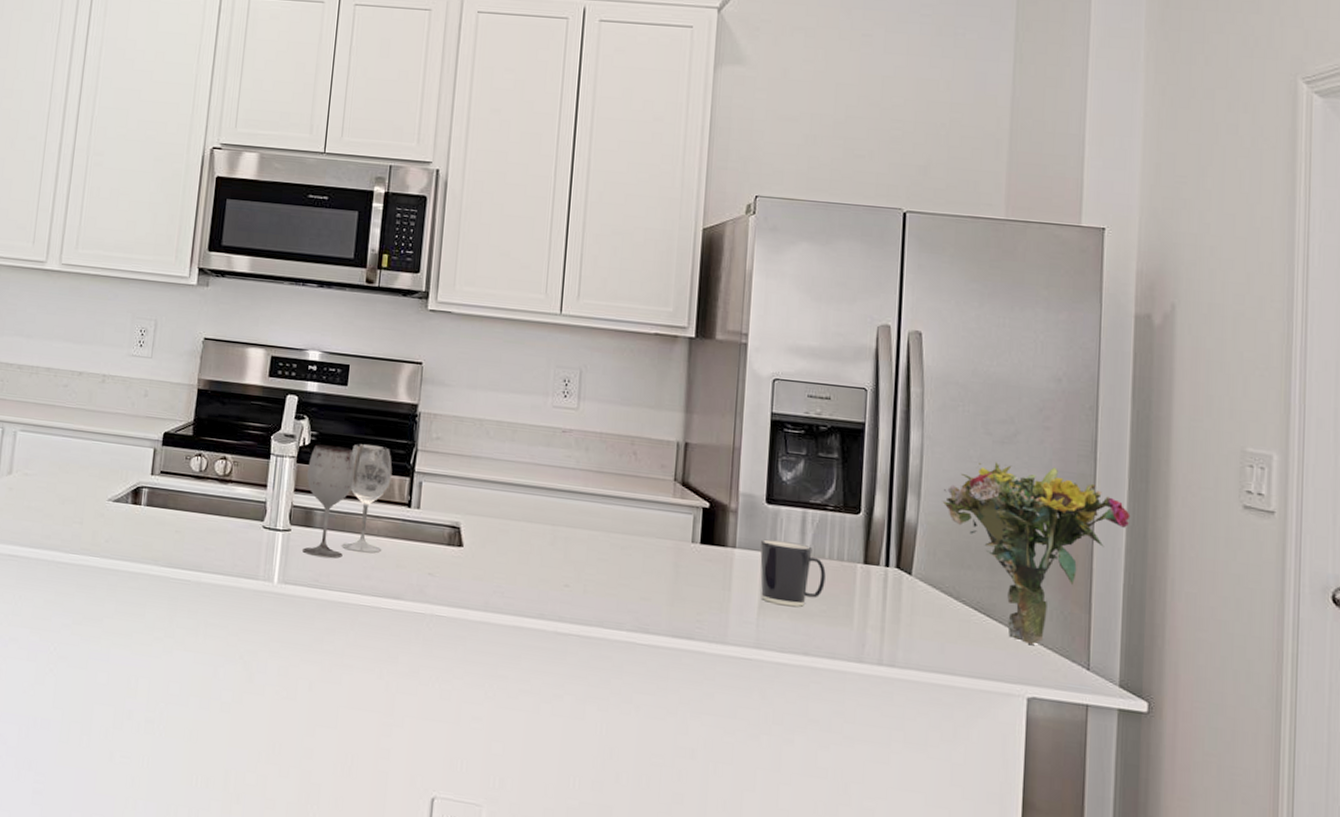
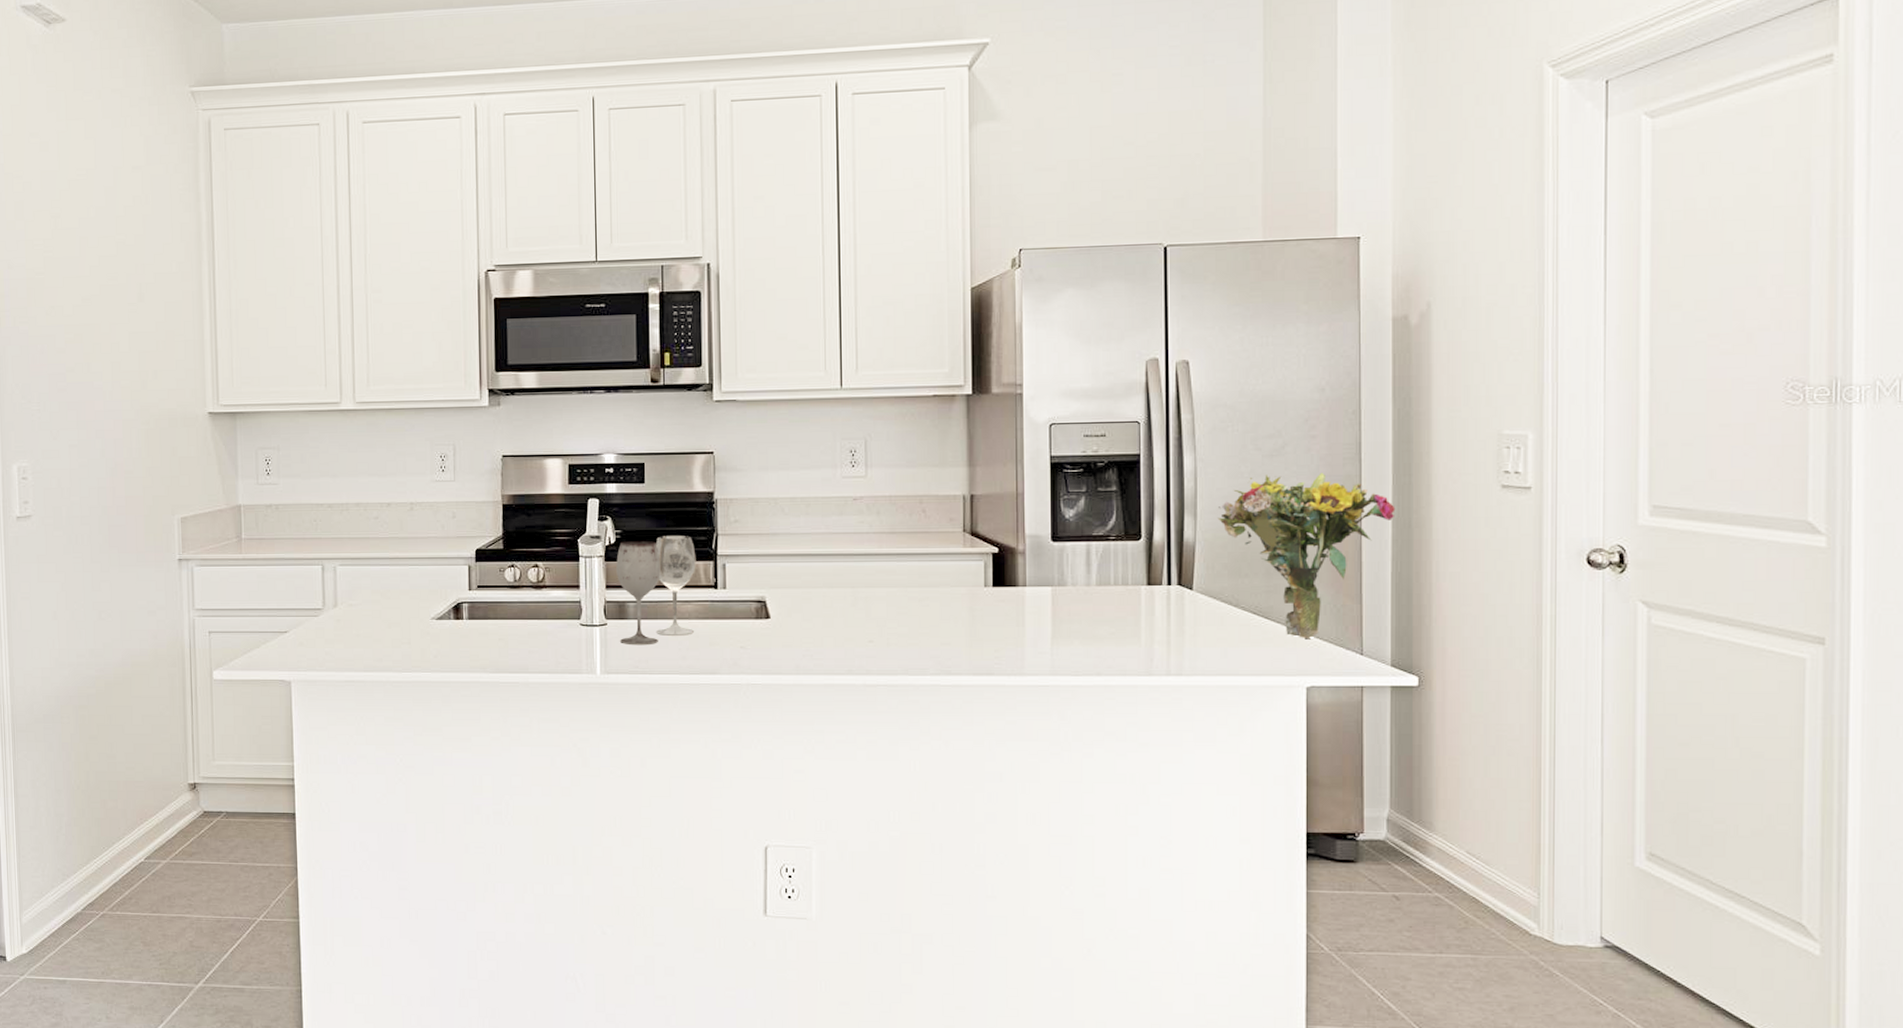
mug: present [760,539,826,608] -> none [1048,574,1112,633]

